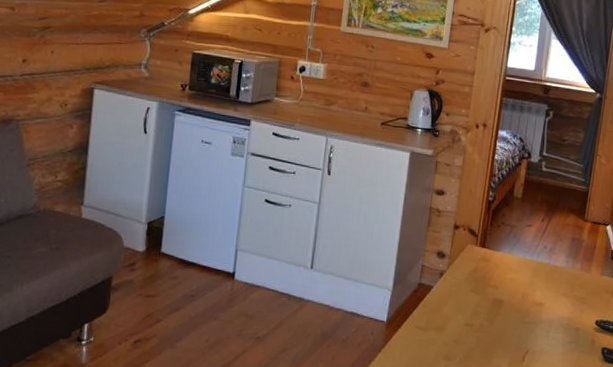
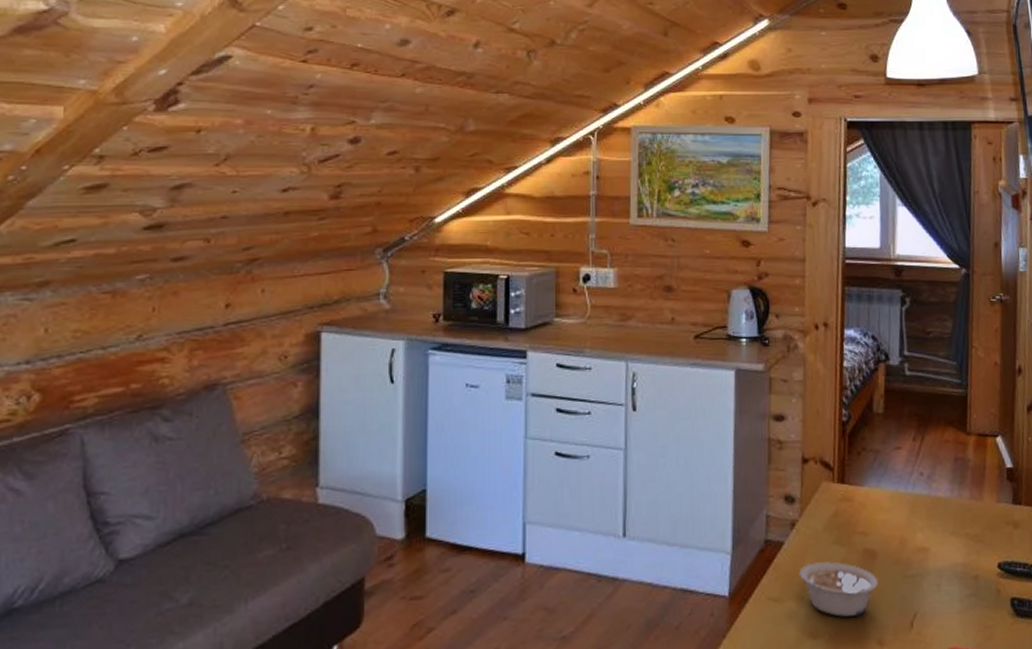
legume: none [442,304,502,347] -> present [799,561,878,617]

